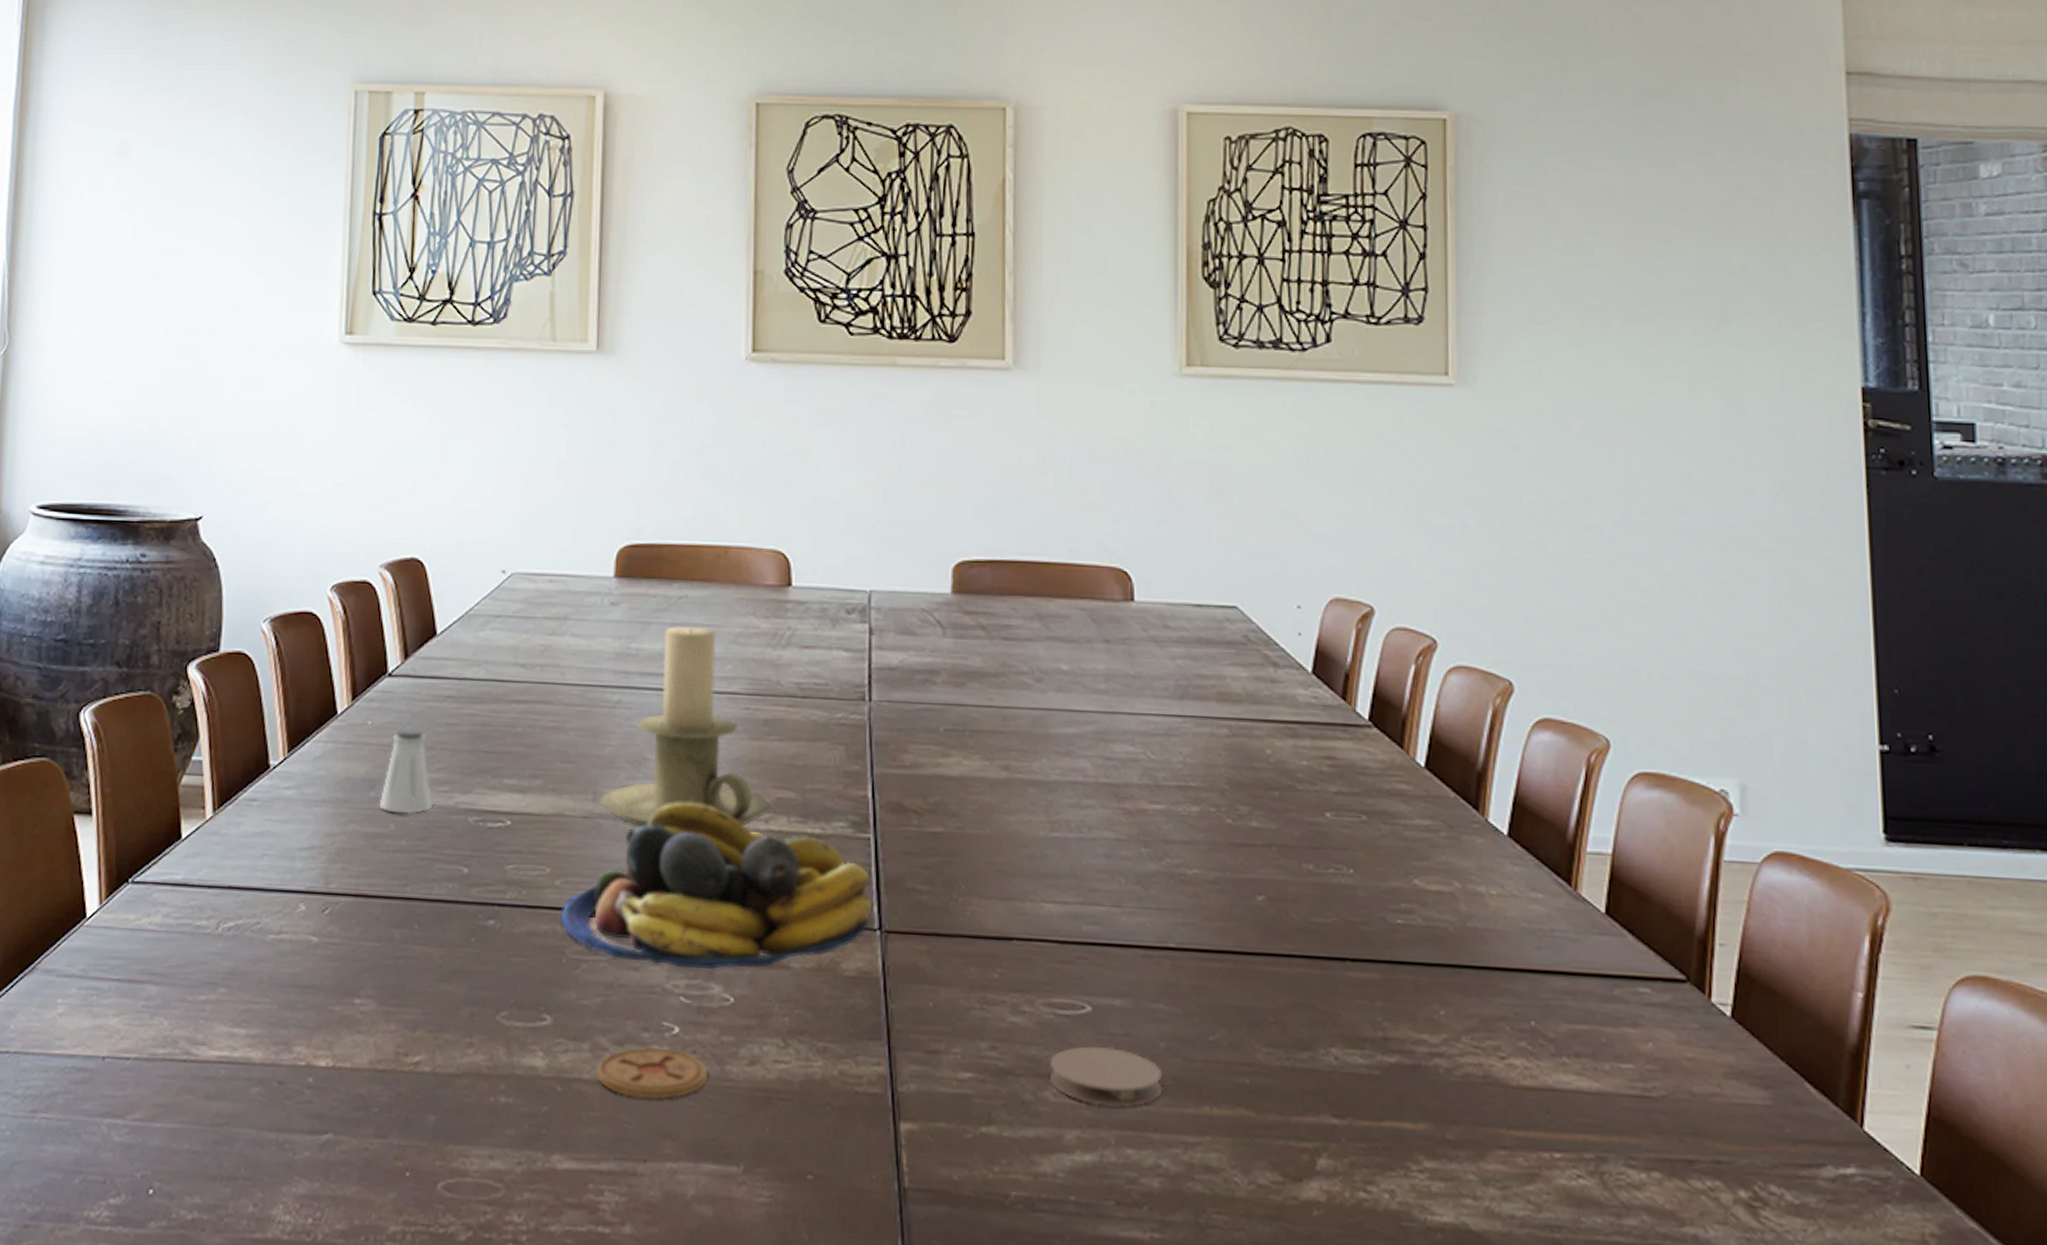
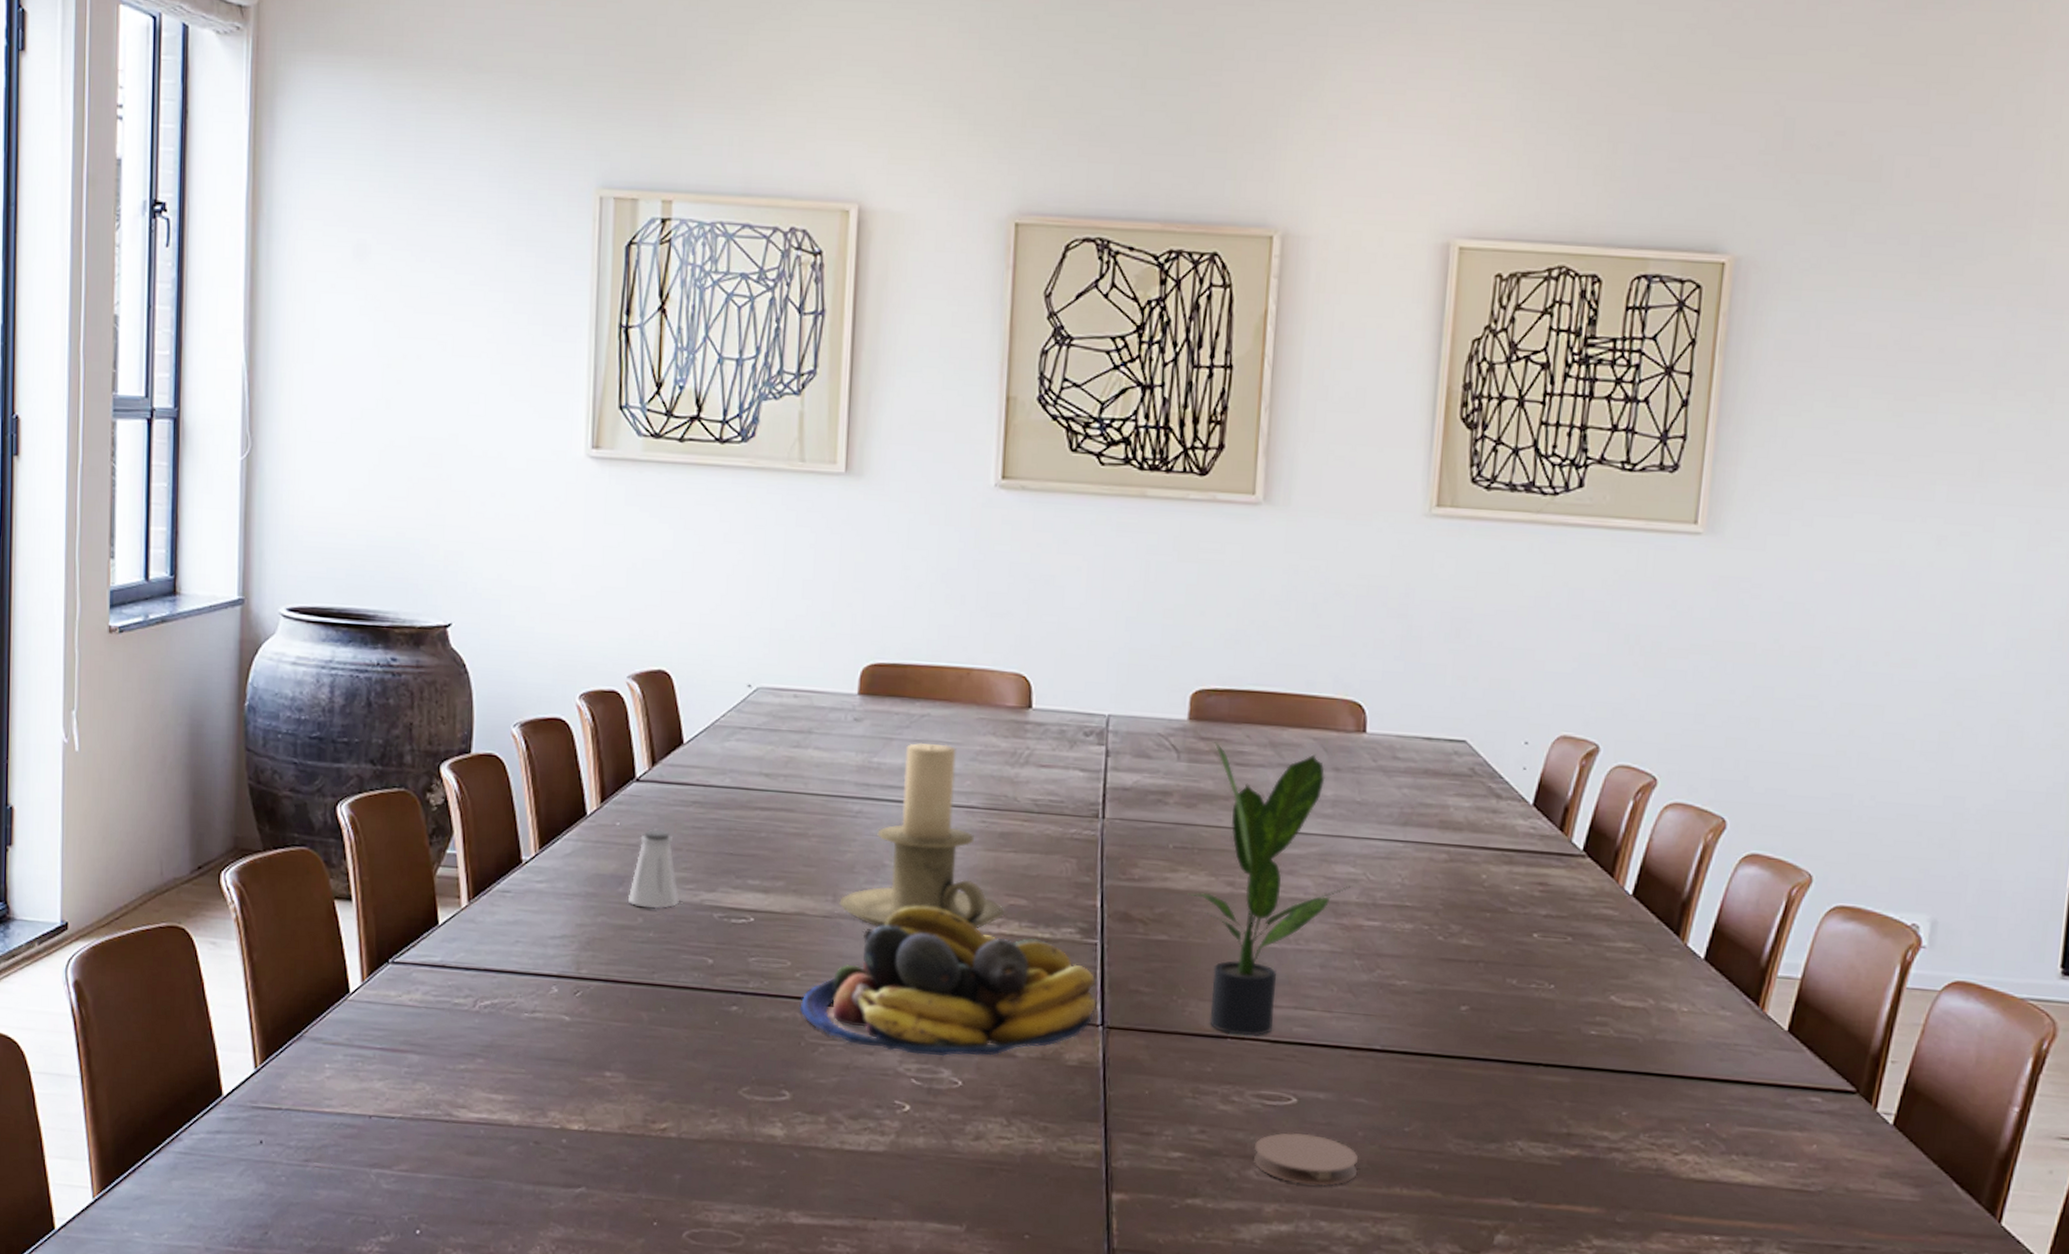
coaster: present [597,1047,708,1099] -> none [832,1122,936,1167]
potted plant: none [962,616,1130,937] -> present [1187,742,1350,1036]

